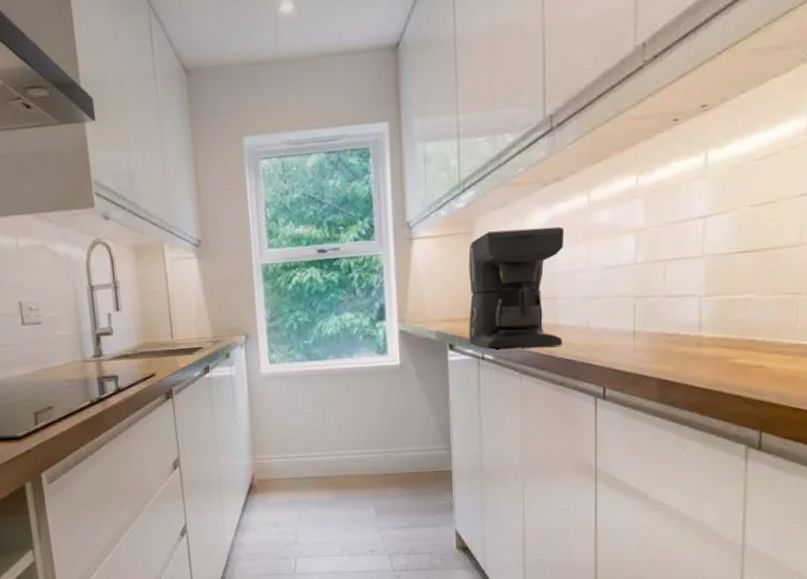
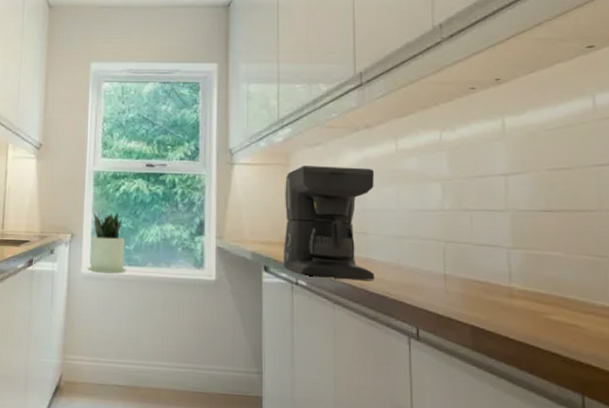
planter: none [266,306,308,372] -> present [87,212,127,274]

